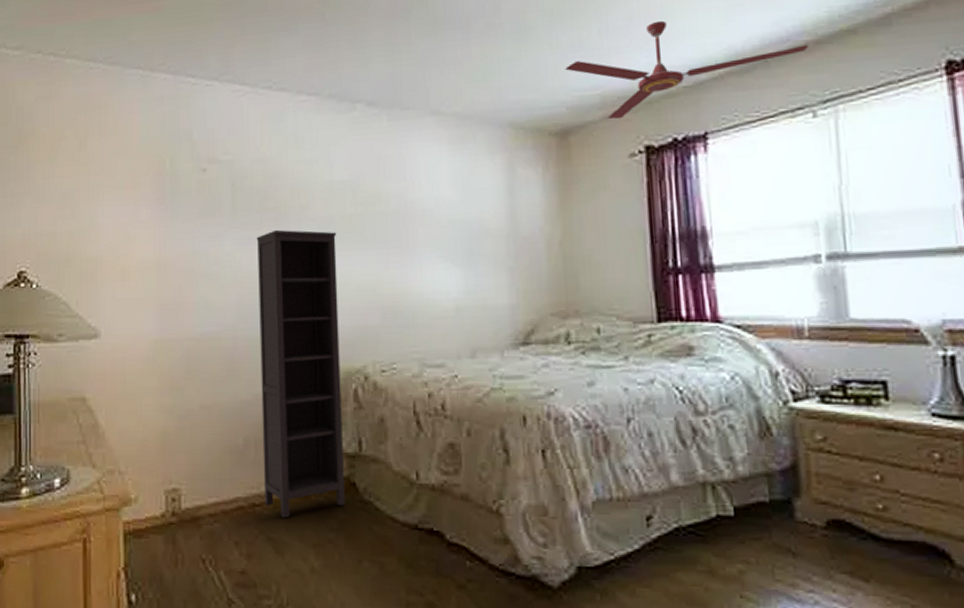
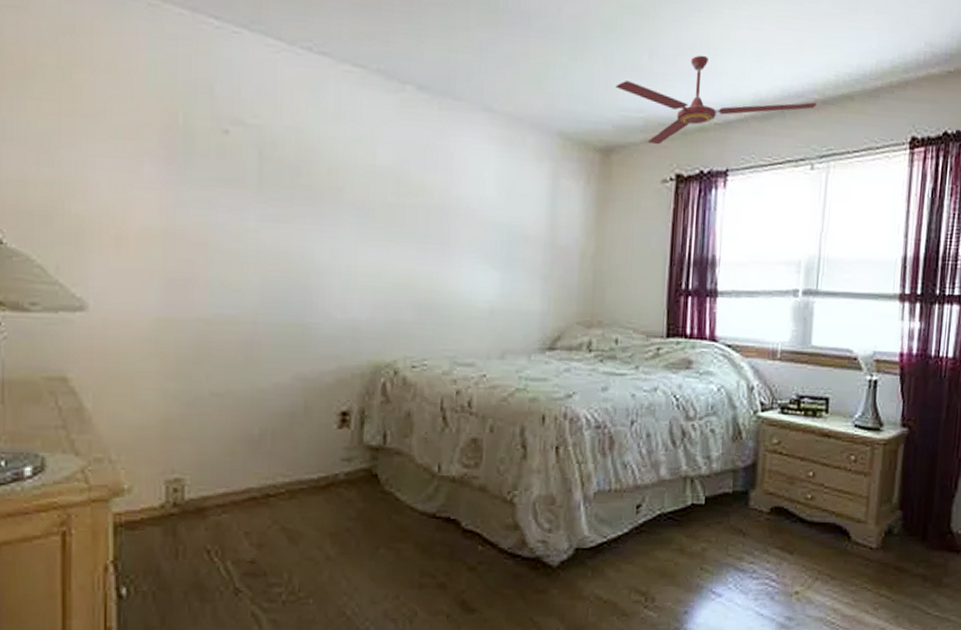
bookcase: present [256,229,345,518] -> none [279,210,376,508]

